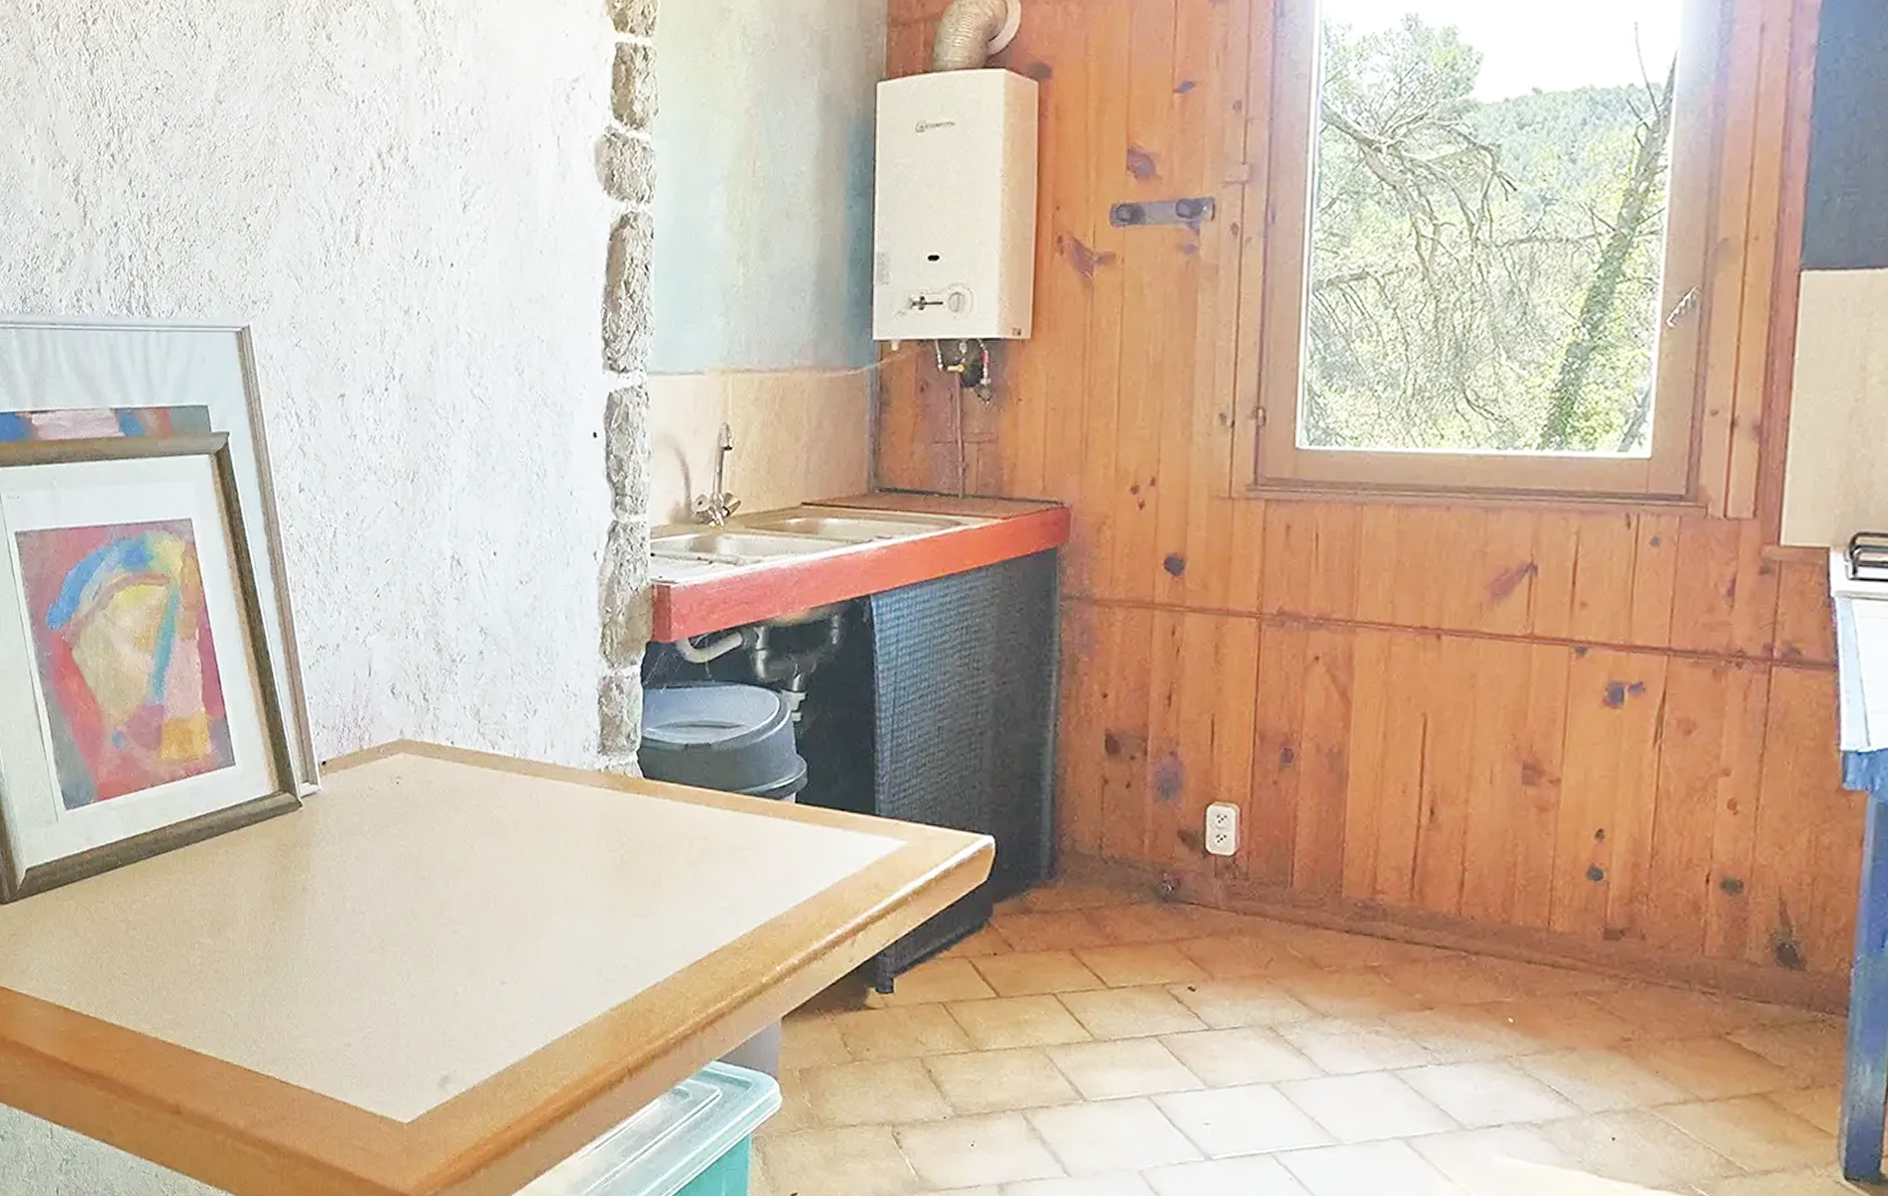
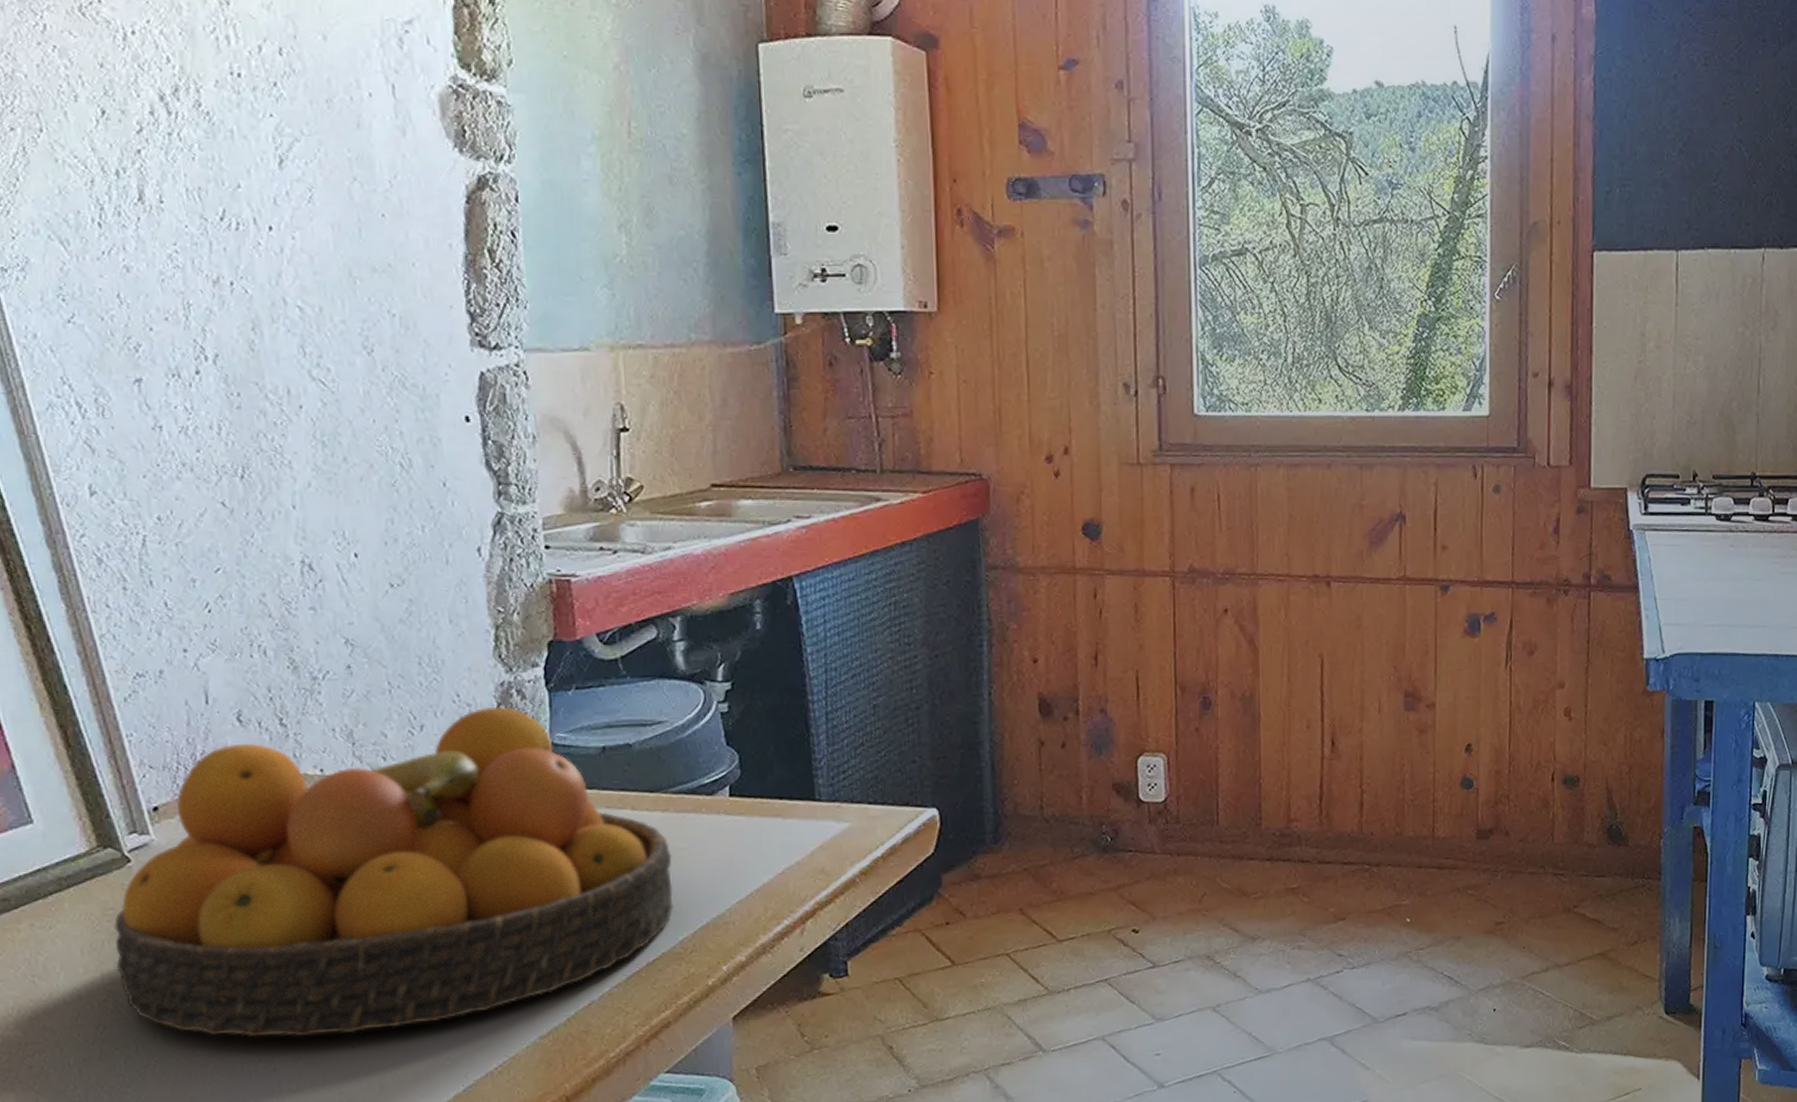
fruit bowl: none [284,698,739,981] -> present [114,706,674,1037]

